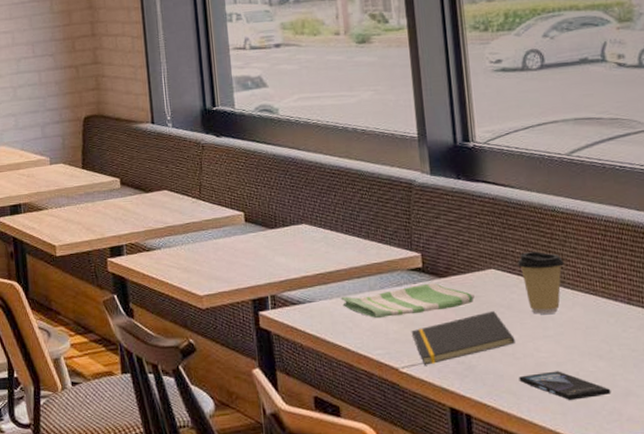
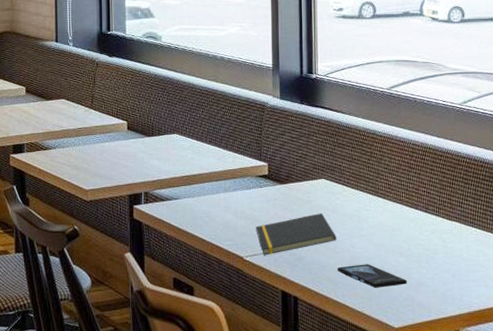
dish towel: present [340,283,475,319] -> none [201,188,307,215]
coffee cup: present [516,251,565,314] -> none [342,166,380,217]

